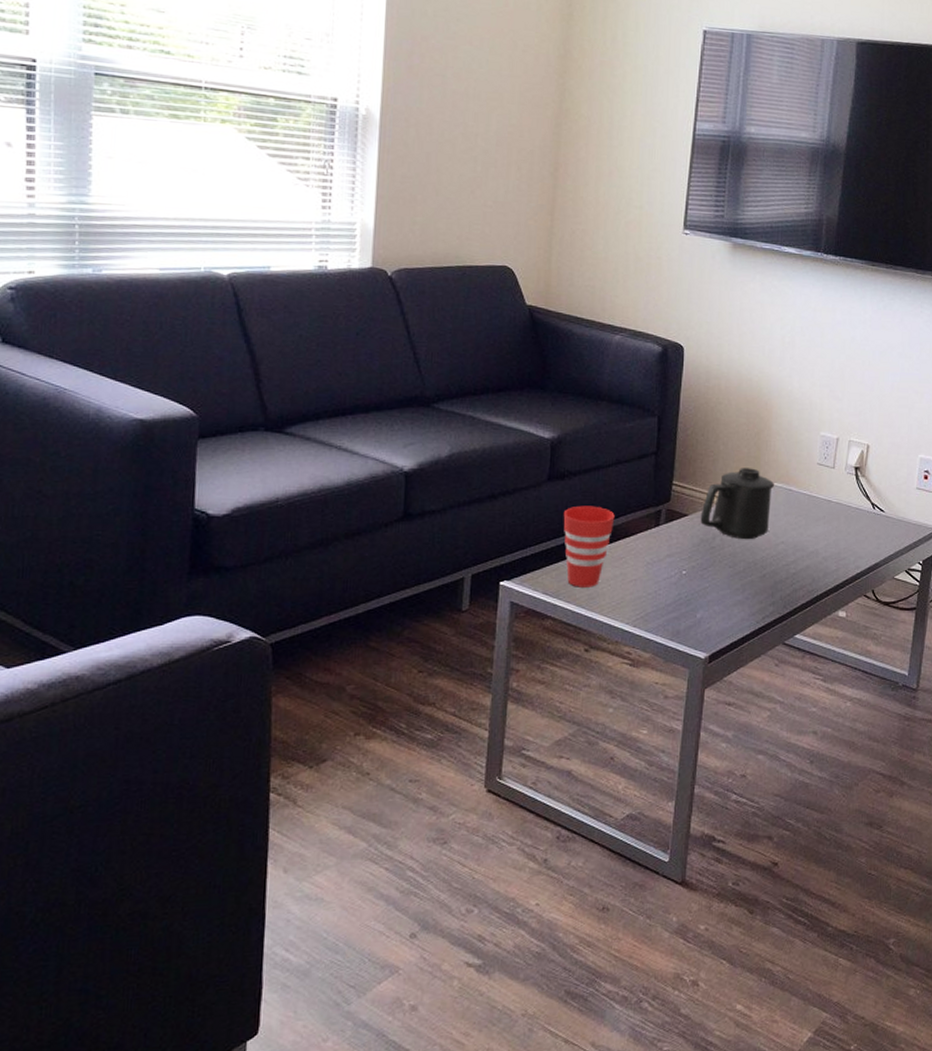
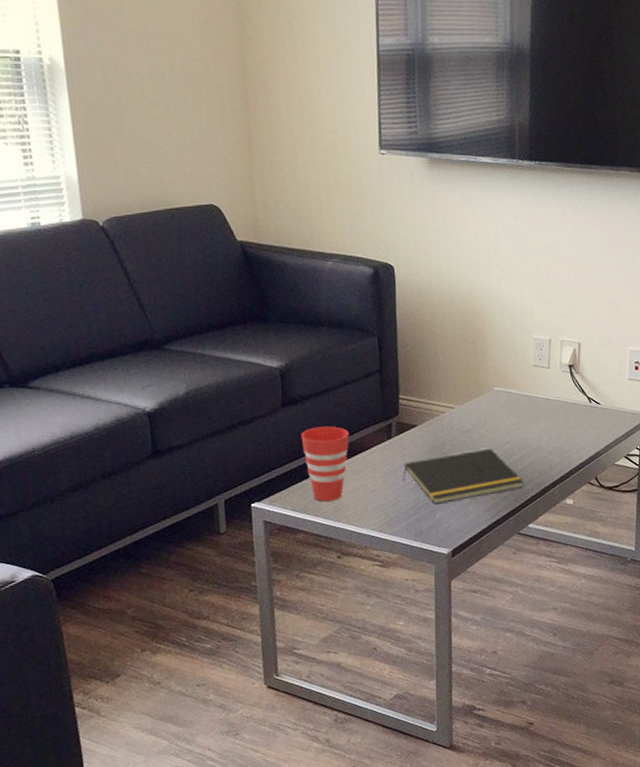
notepad: none [666,547,795,602] -> present [403,448,524,504]
mug: present [700,468,775,540] -> none [429,375,496,444]

